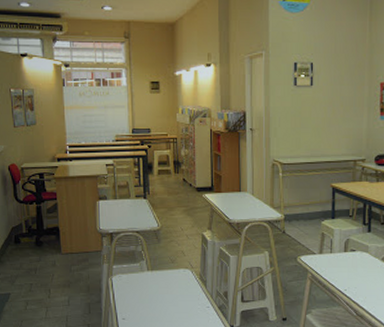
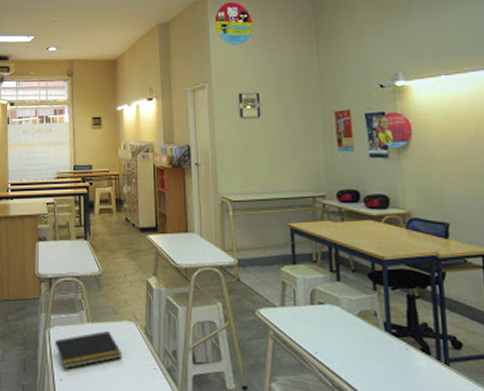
notepad: none [117,278,180,309] -> present [54,331,123,368]

